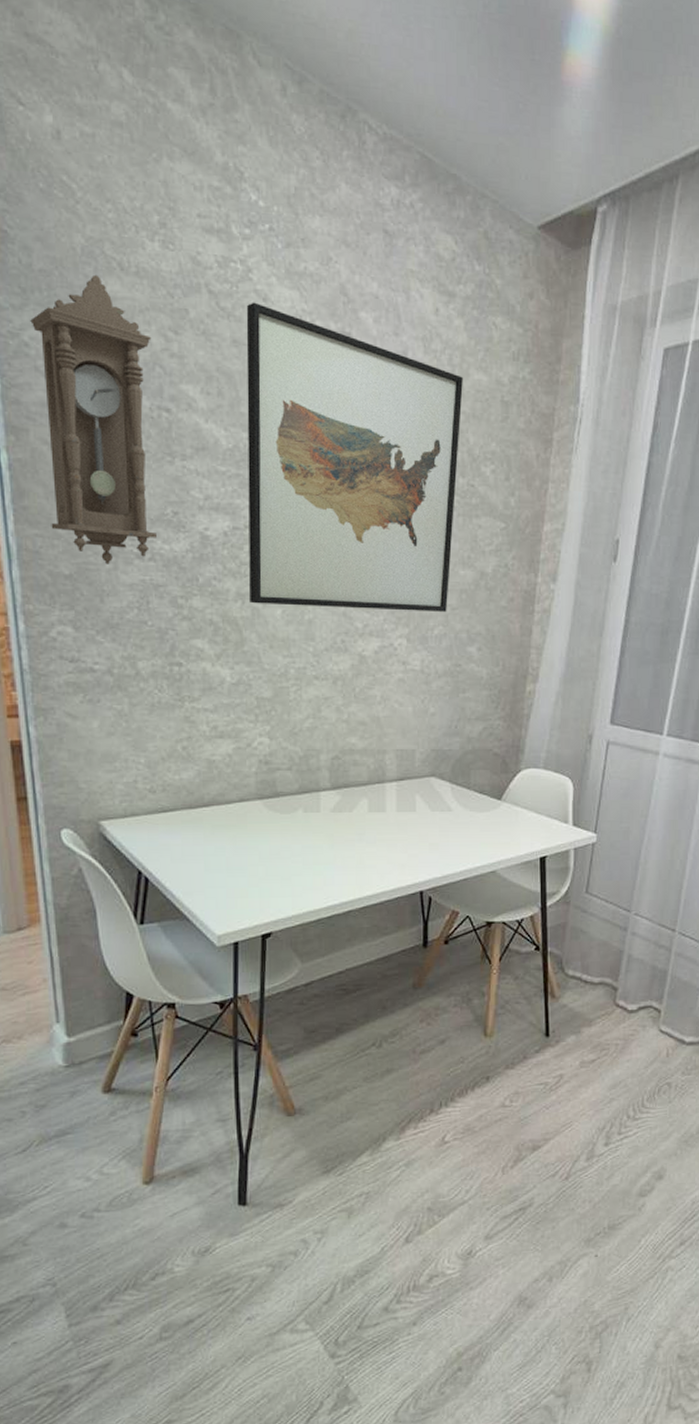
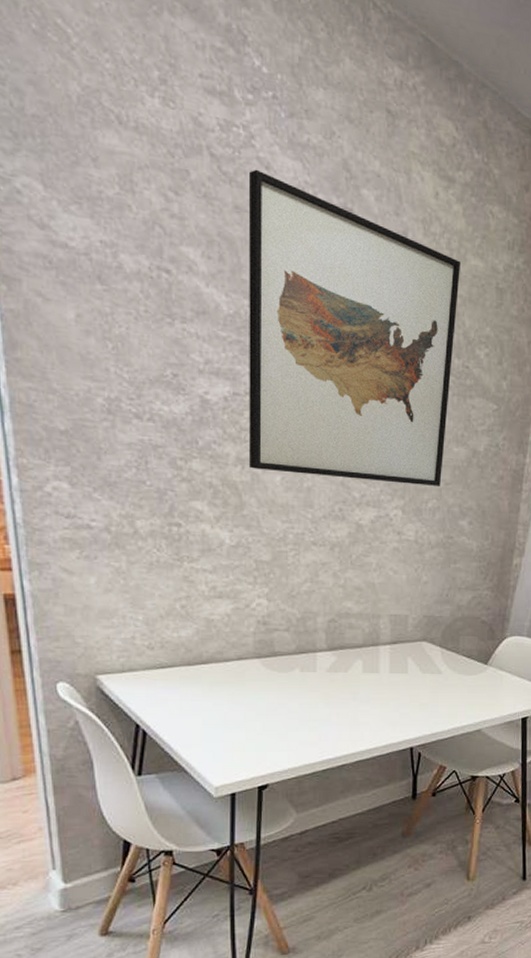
pendulum clock: present [30,274,156,565] -> none [23,125,155,423]

